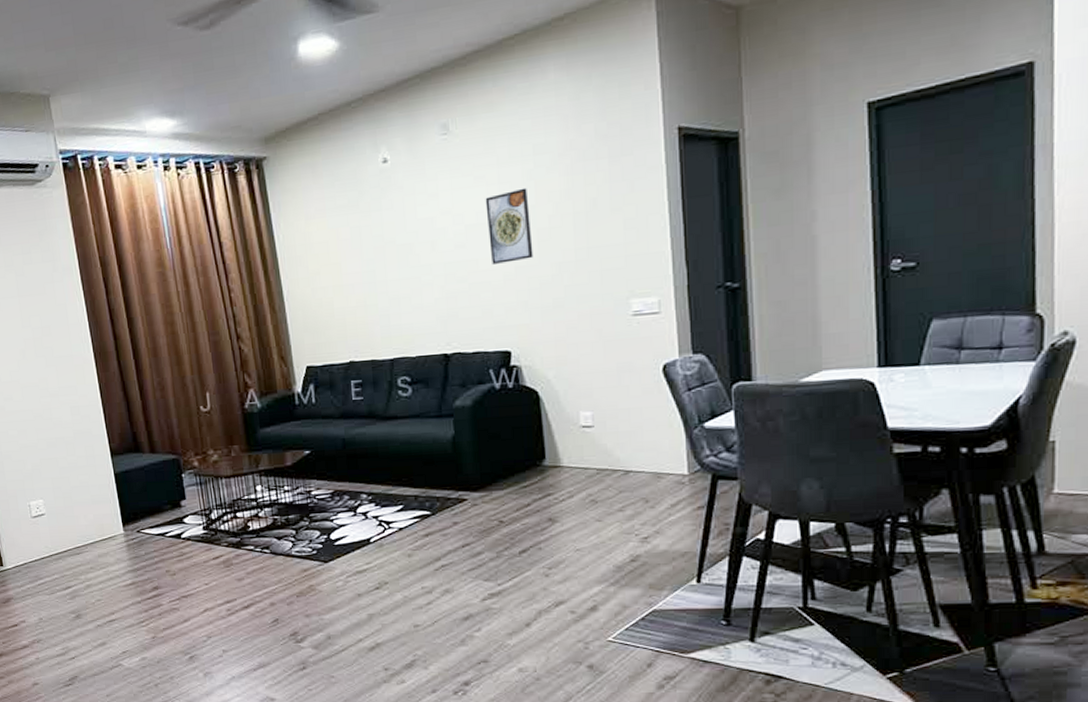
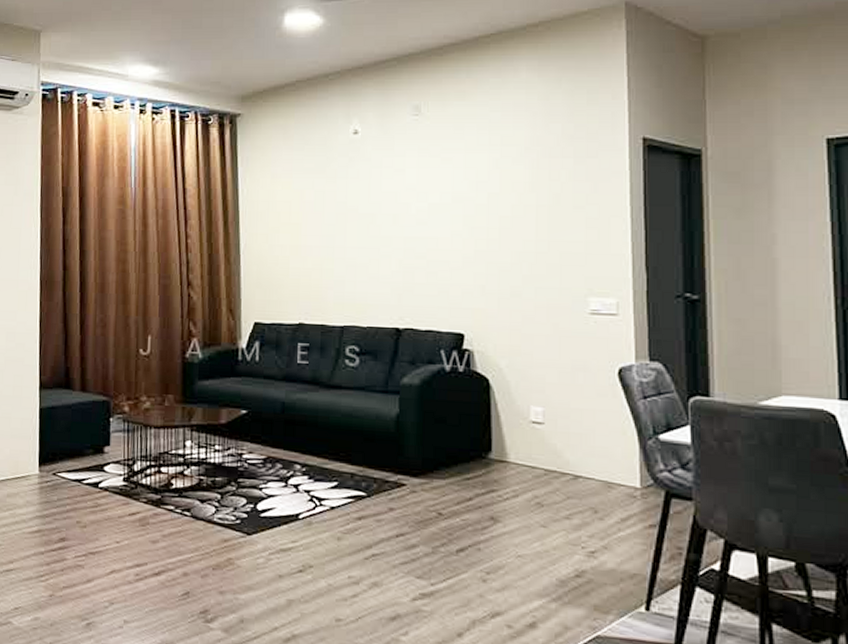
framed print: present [485,187,533,264] -> none [450,175,494,245]

